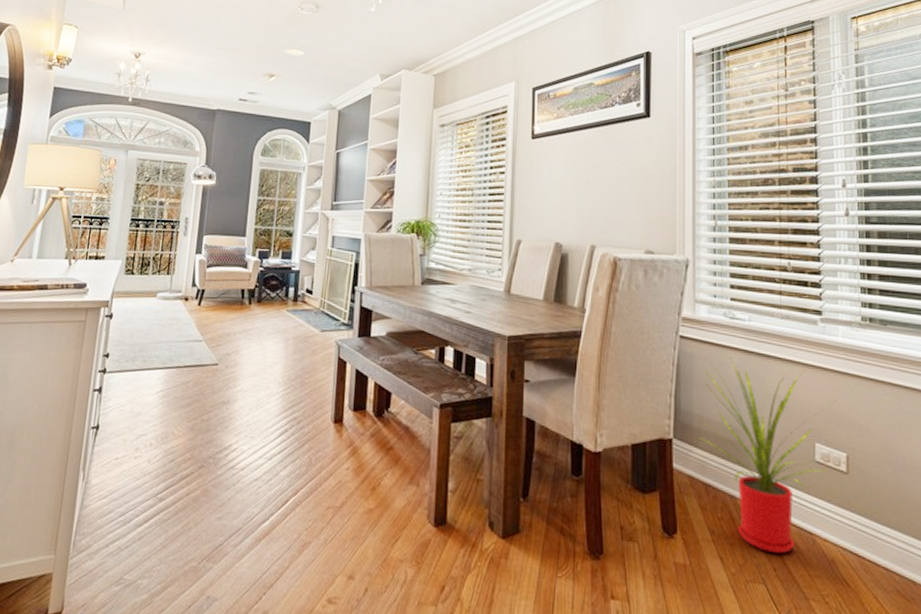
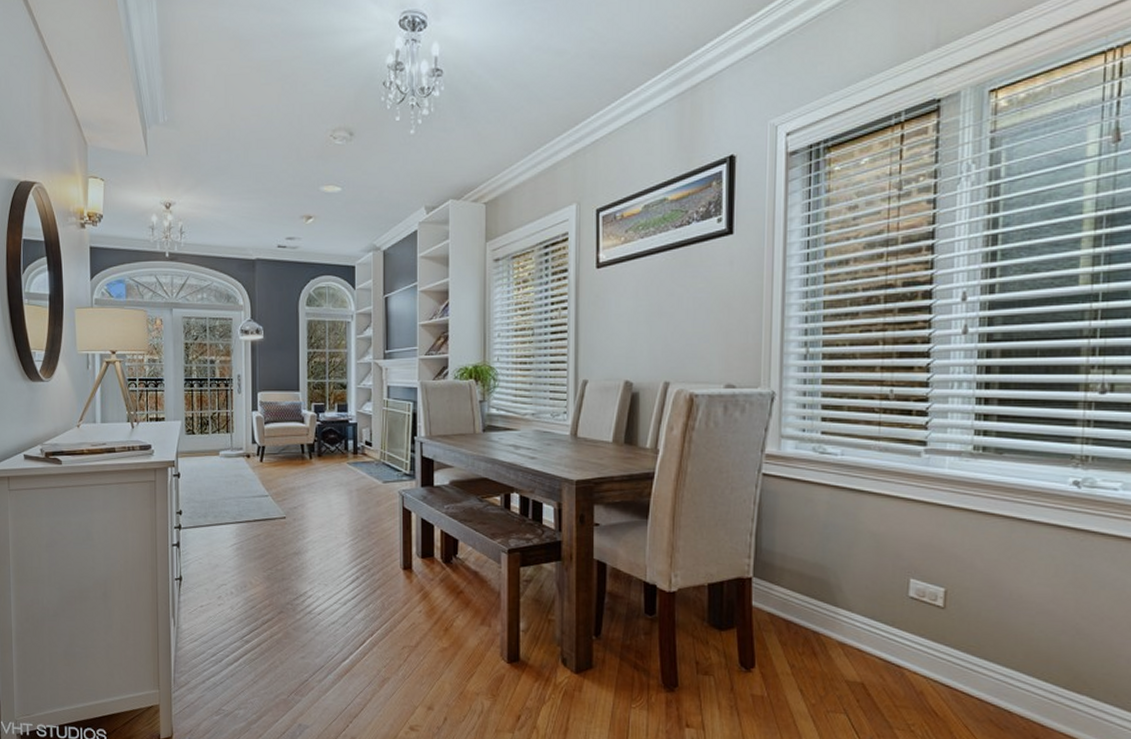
house plant: present [690,356,838,554] -> none [772,492,939,686]

